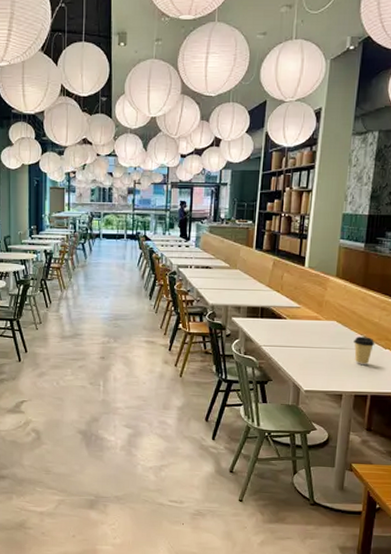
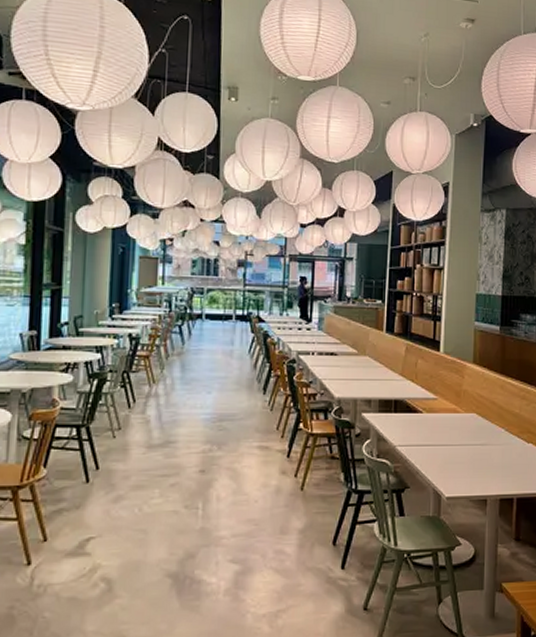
coffee cup: present [353,336,375,366] -> none [494,430,517,464]

